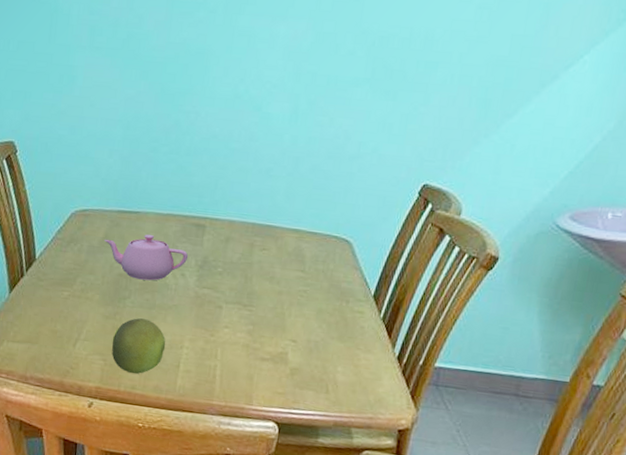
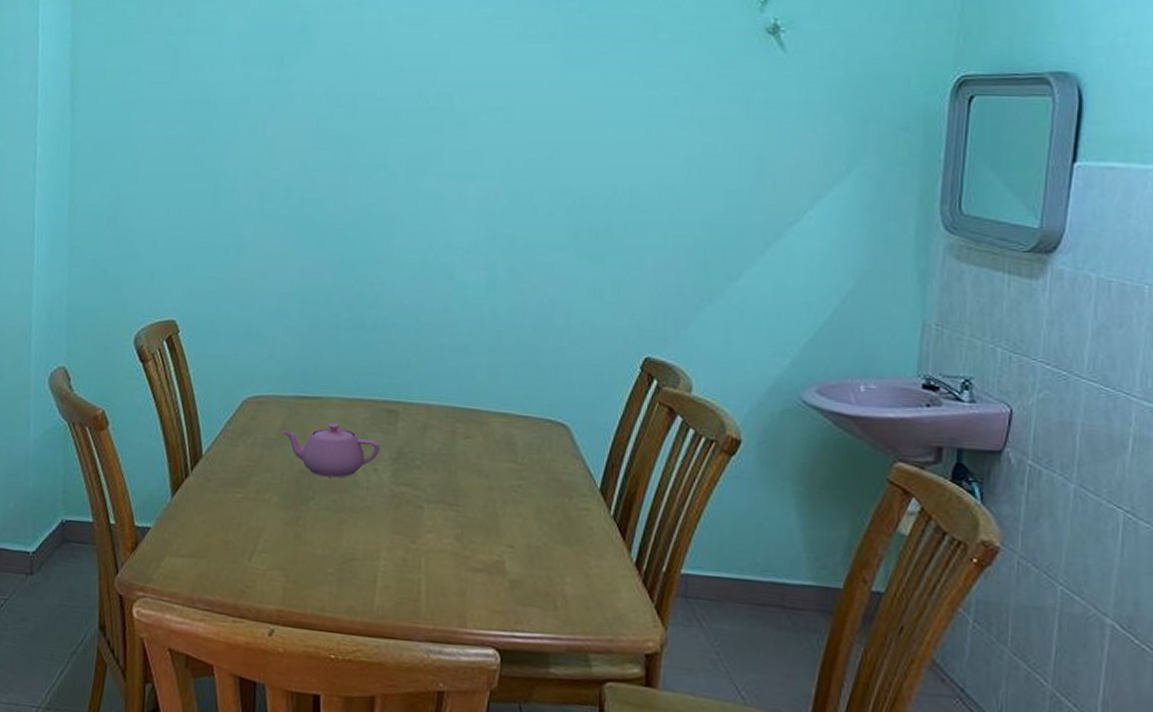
fruit: present [112,318,166,374] -> none [294,523,359,593]

